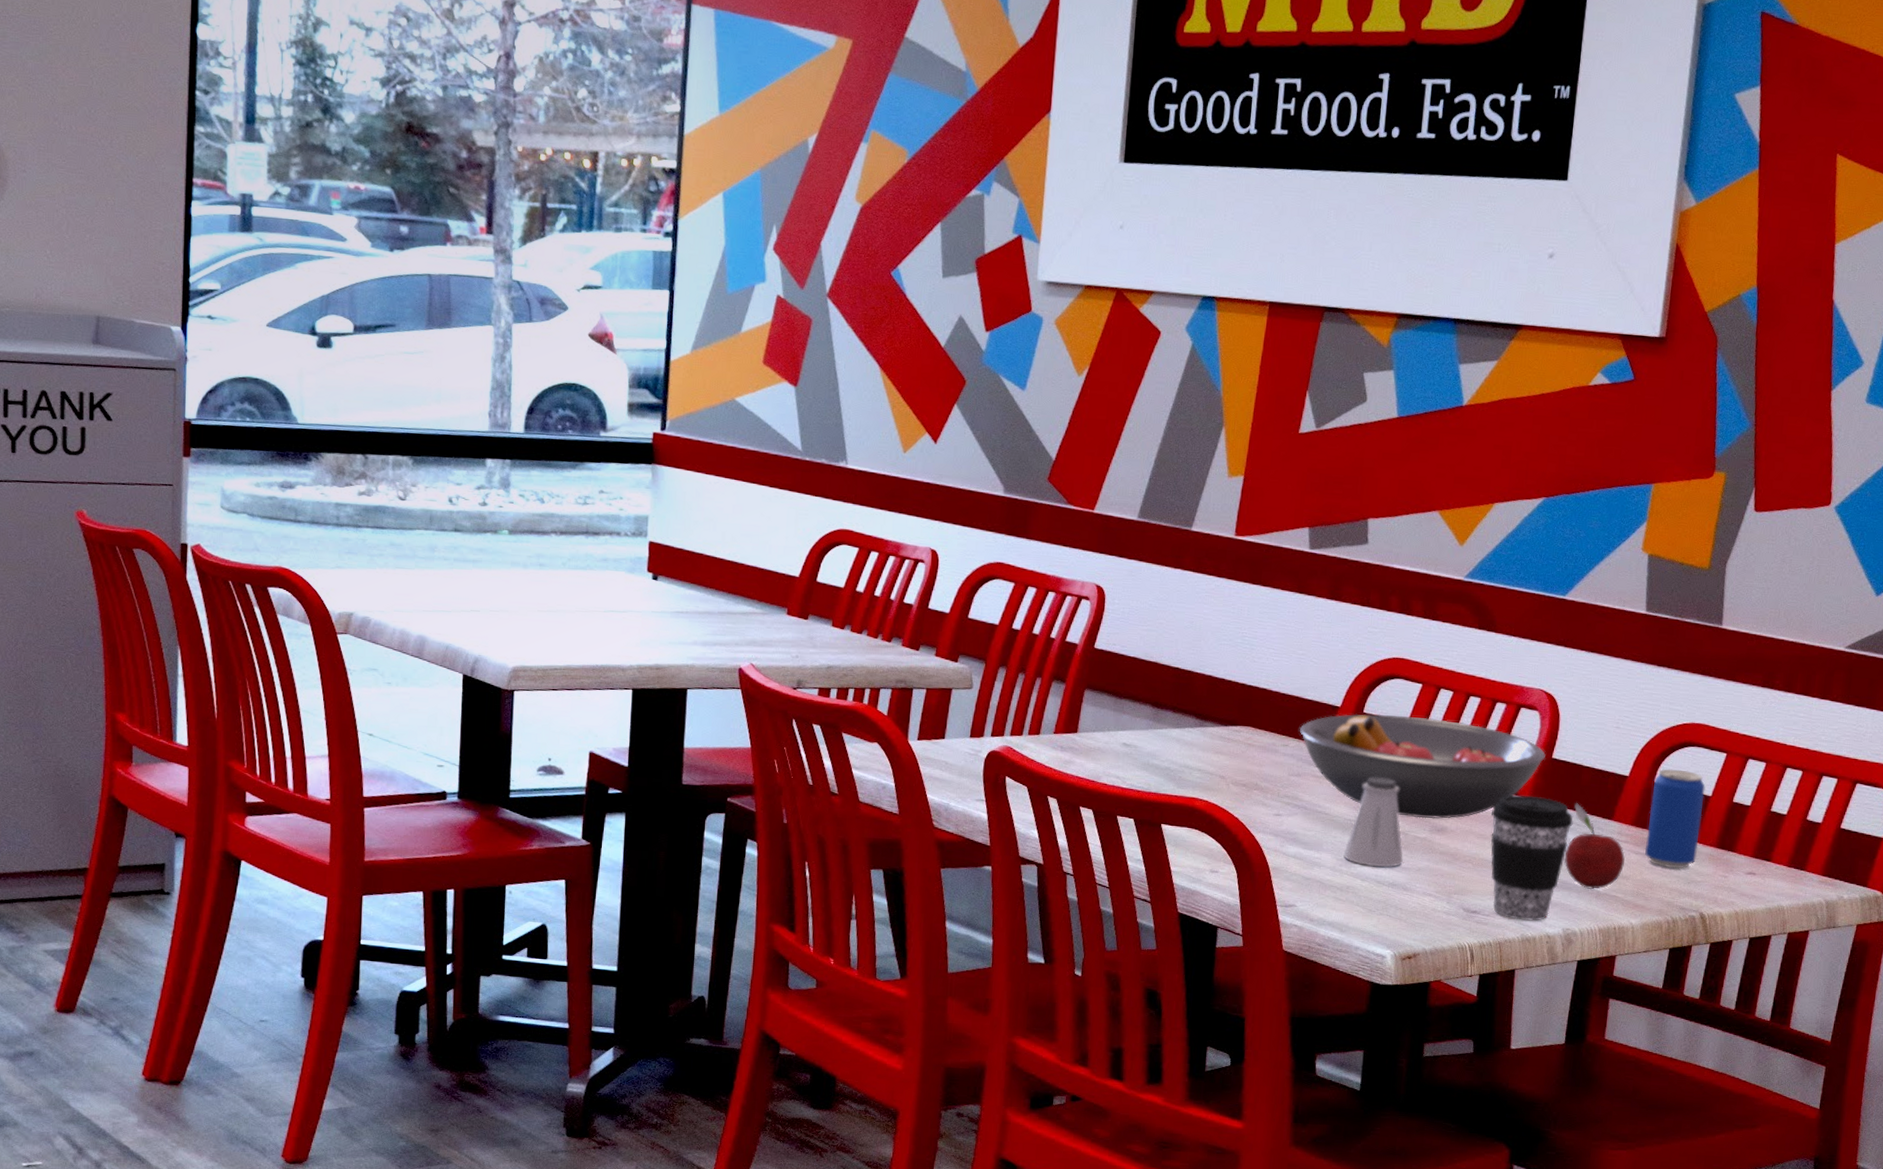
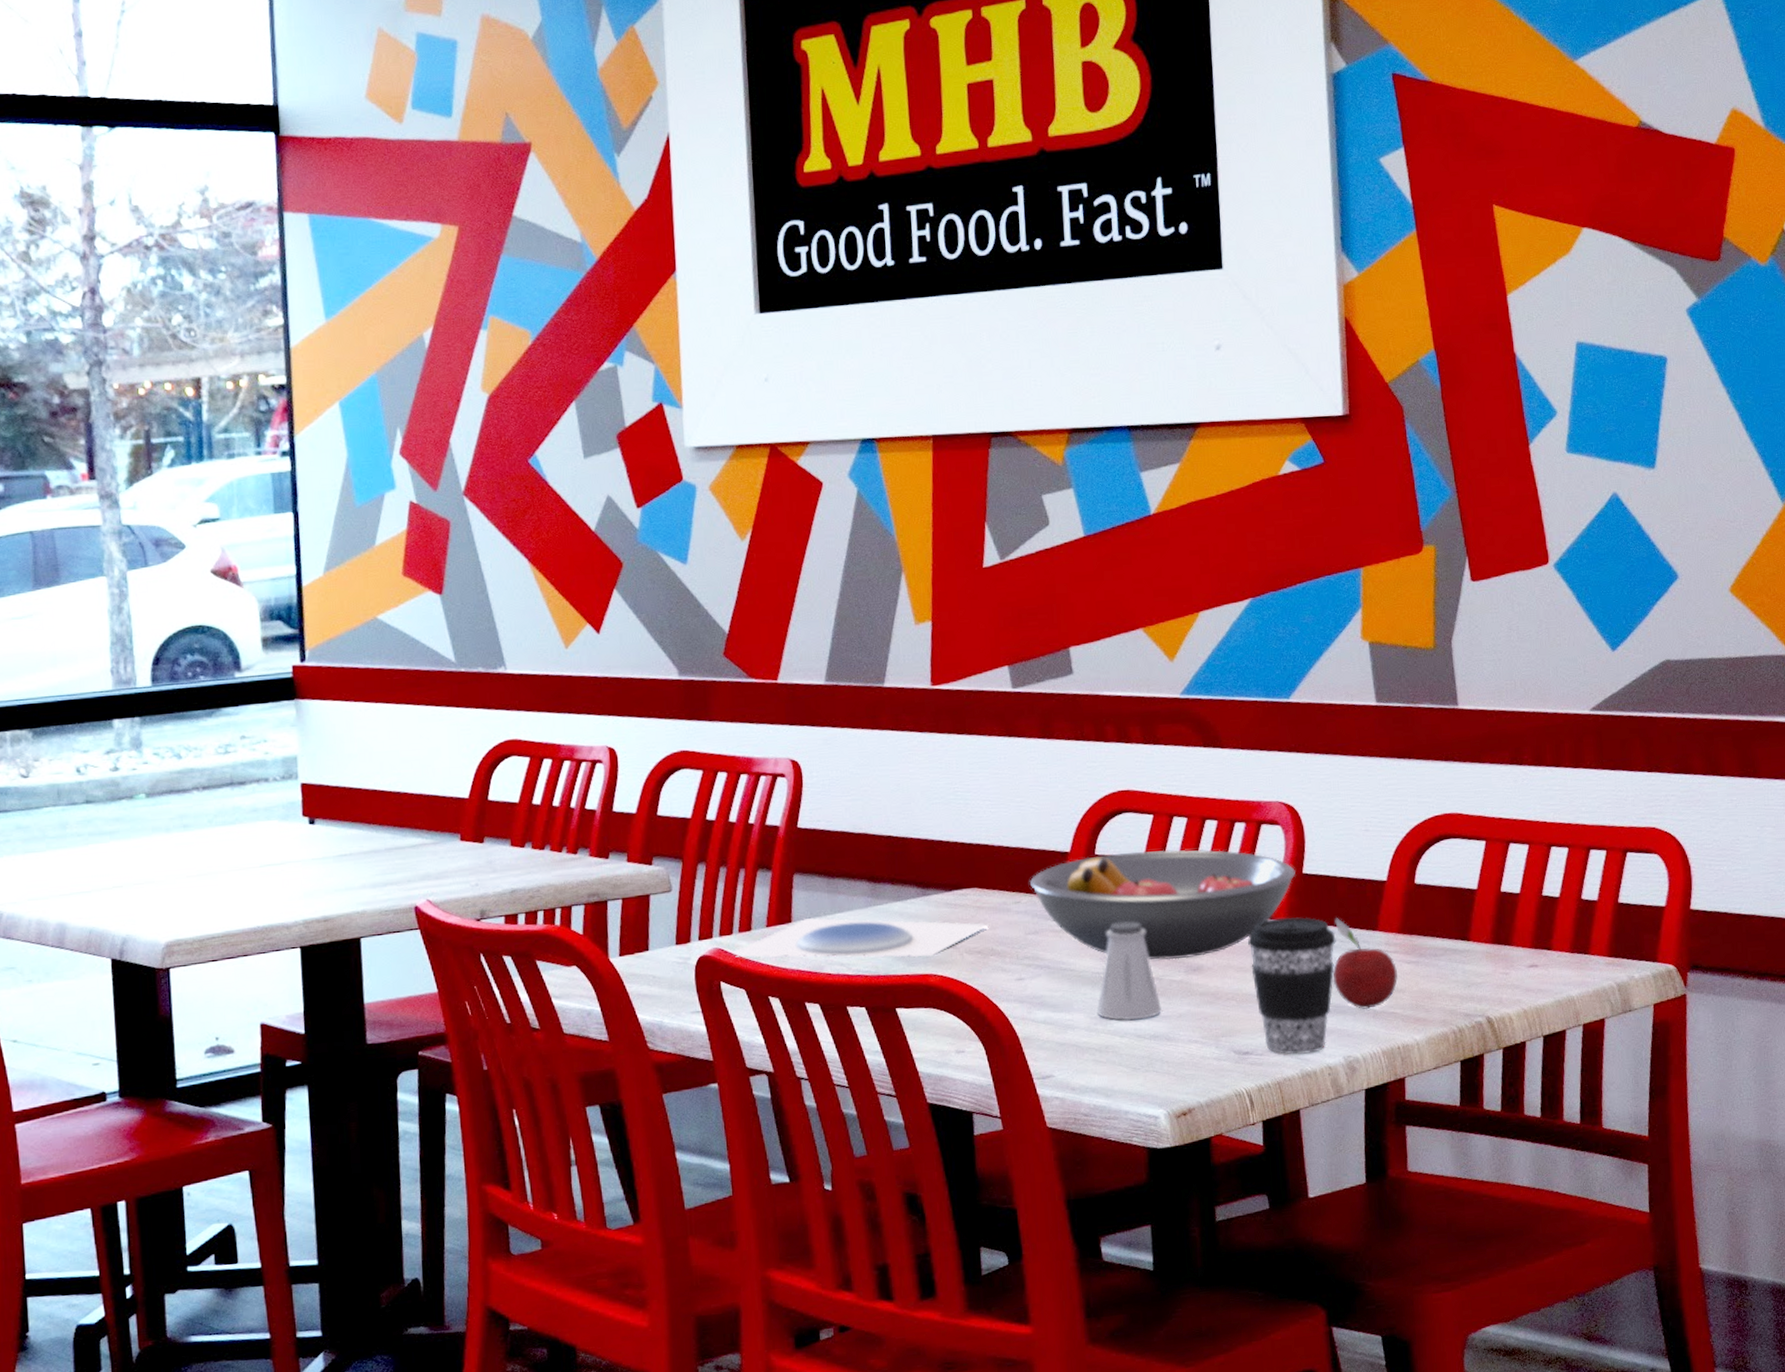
plate: none [1020,731,1256,782] -> present [732,917,989,958]
beverage can: present [1644,768,1705,869] -> none [1413,865,1473,974]

